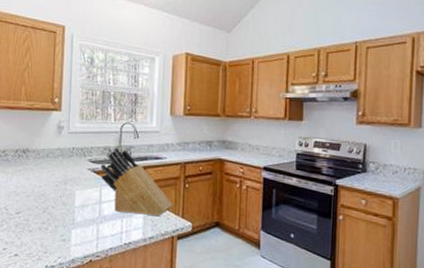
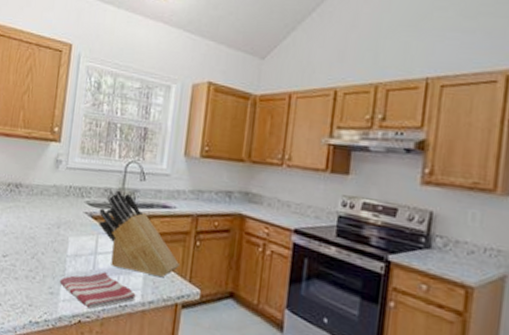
dish towel: none [70,217,138,249] -> present [59,272,136,309]

